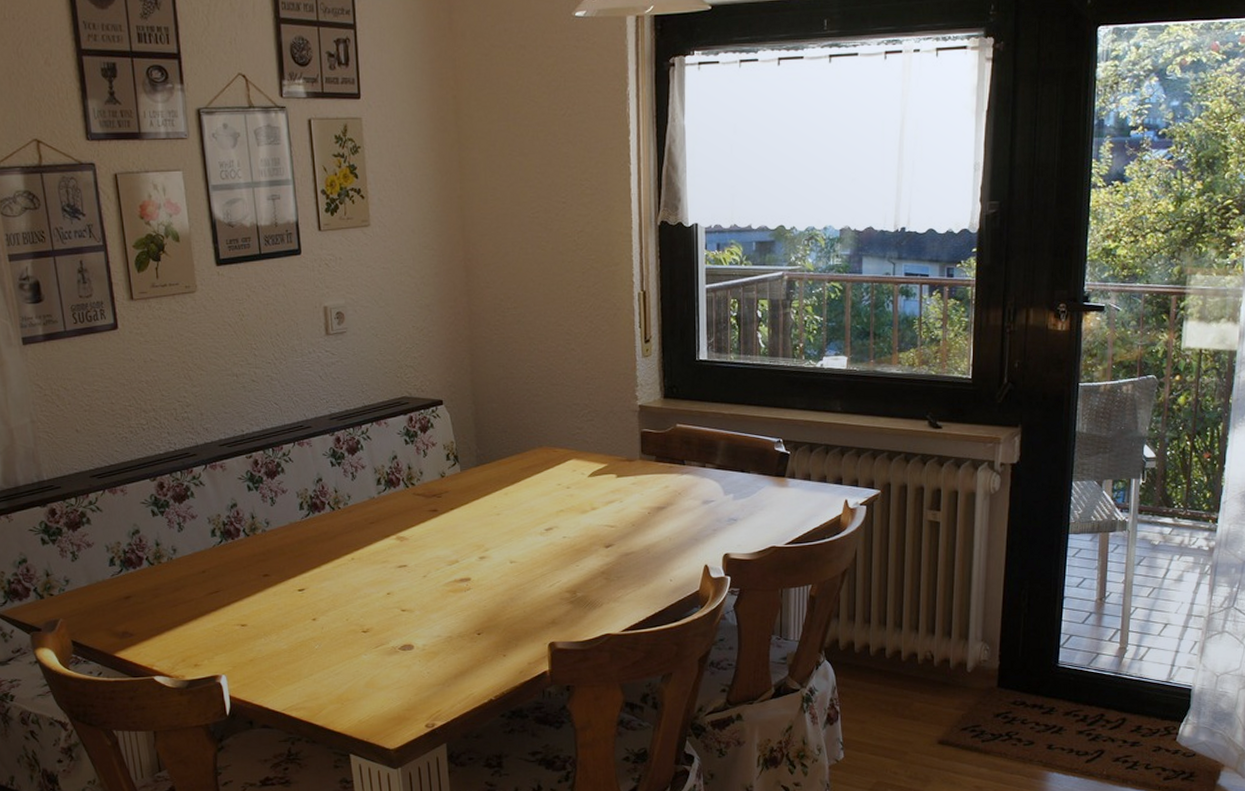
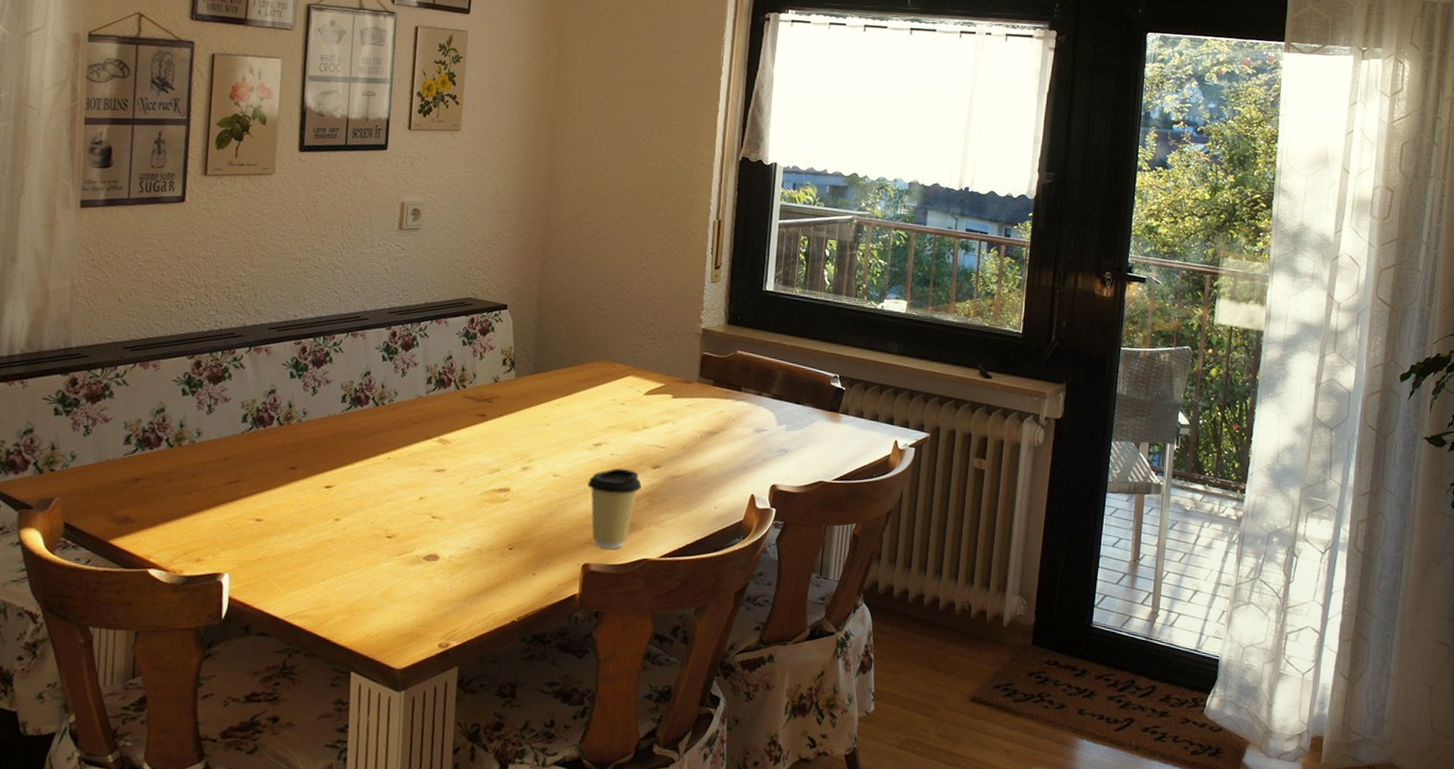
coffee cup: none [544,550,596,627] -> present [587,468,642,549]

